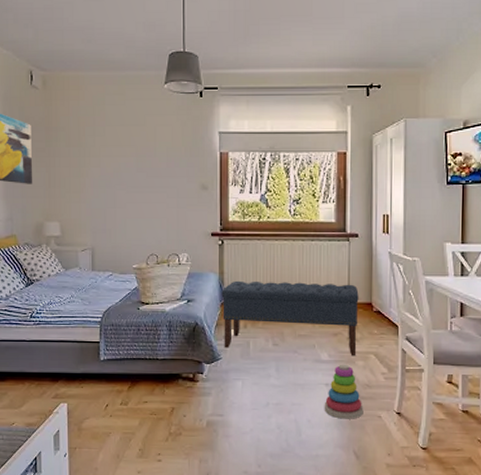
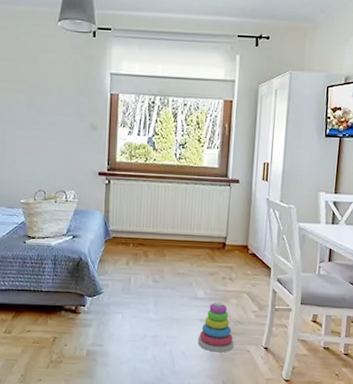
bench: present [221,280,359,356] -> none [106,219,236,295]

